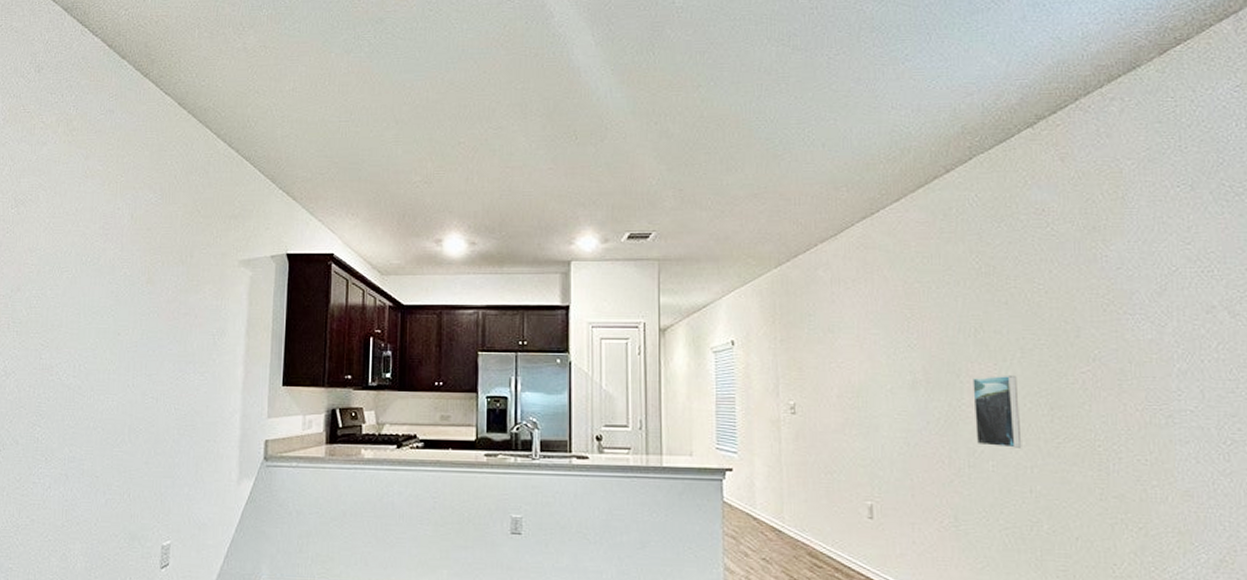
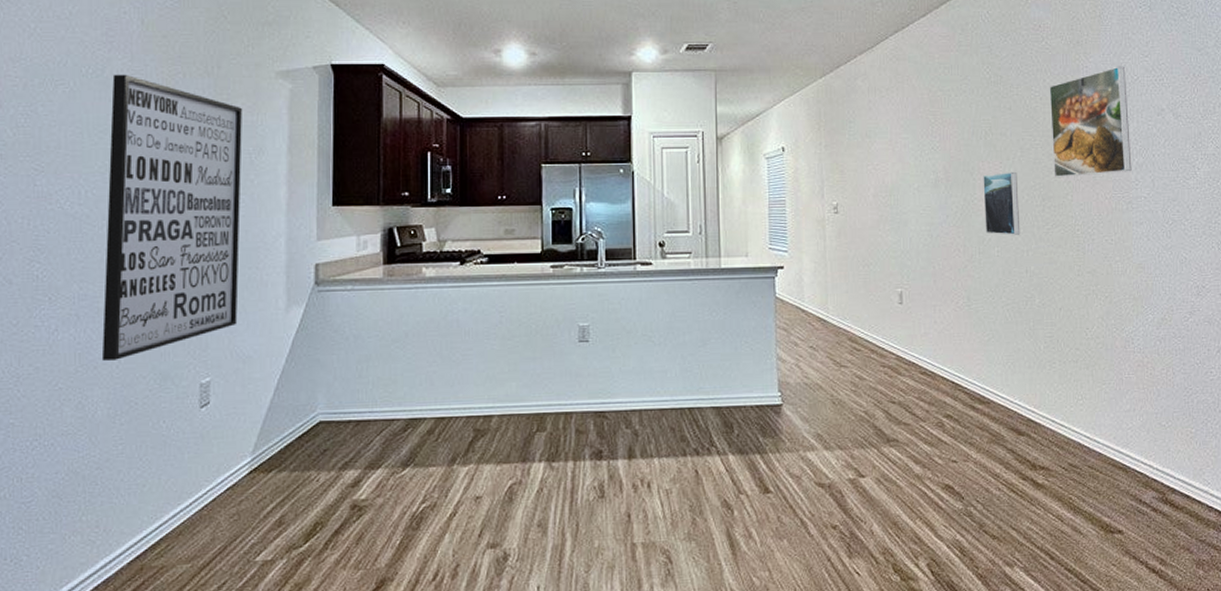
wall art: none [83,262,209,518] -> present [101,74,242,361]
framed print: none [1057,255,1172,383] -> present [1049,66,1132,177]

